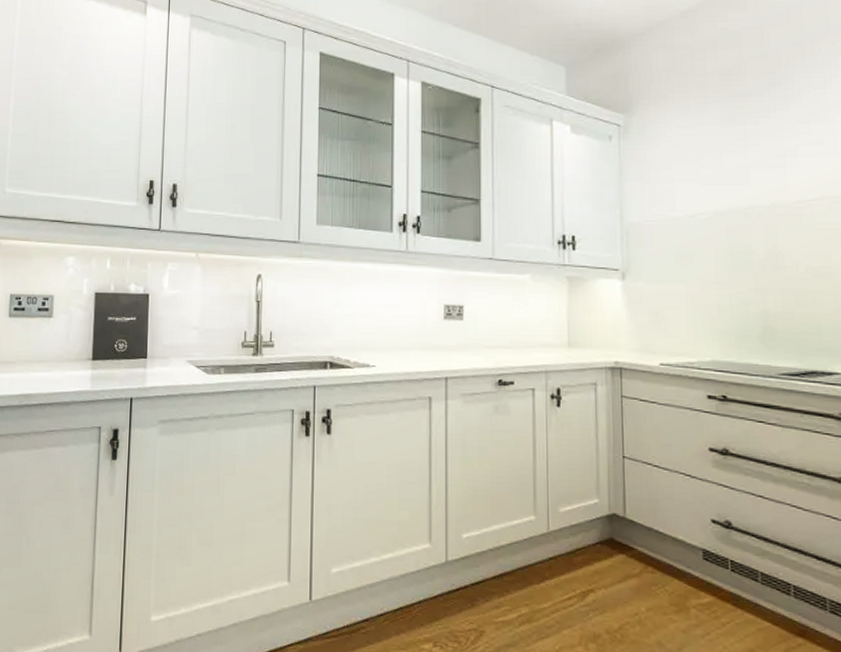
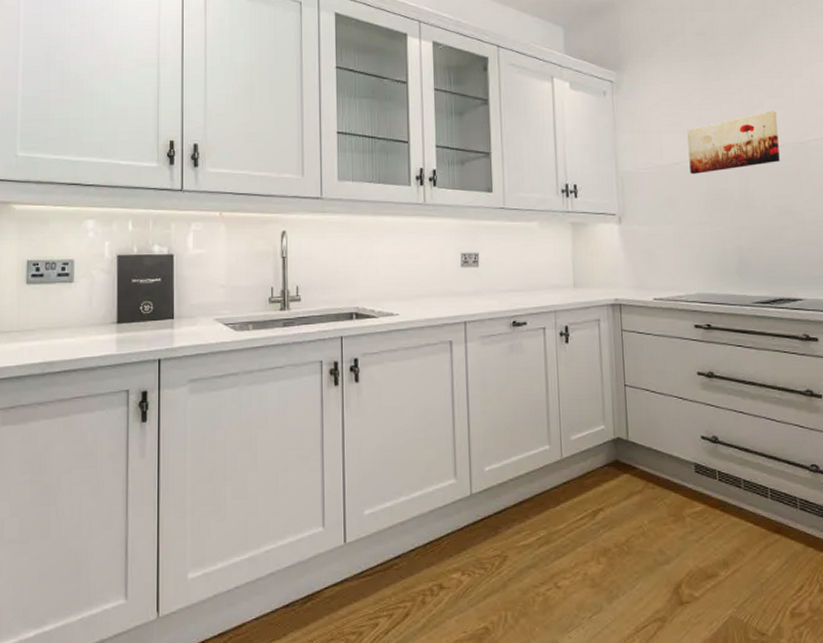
wall art: none [705,160,817,228] -> present [687,111,780,174]

